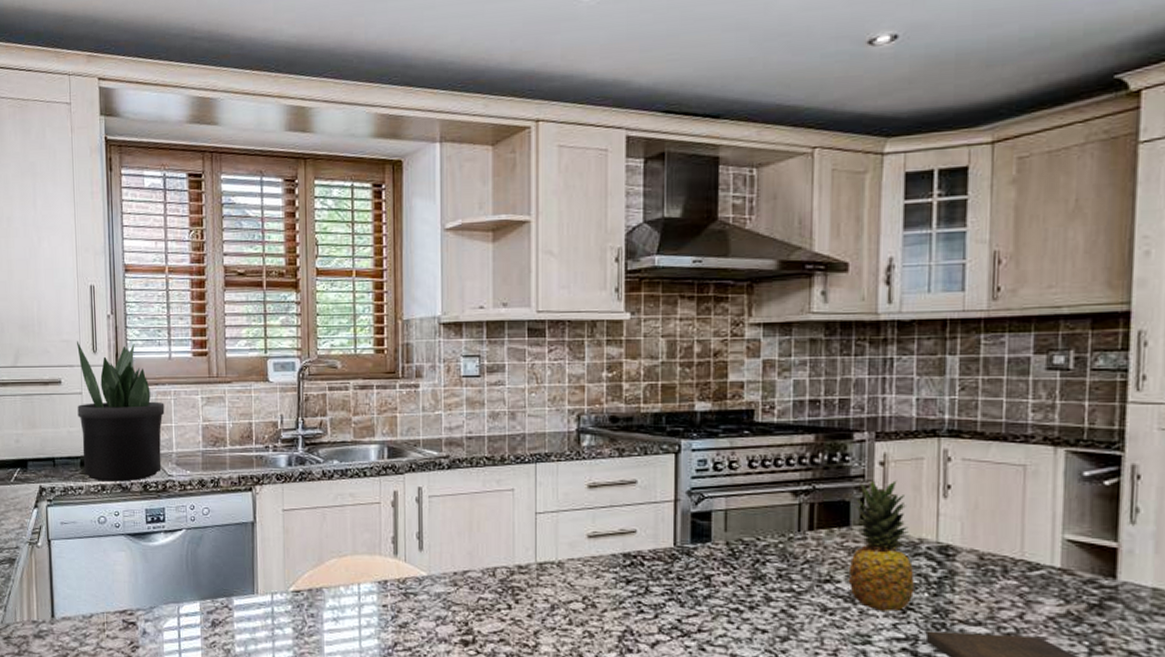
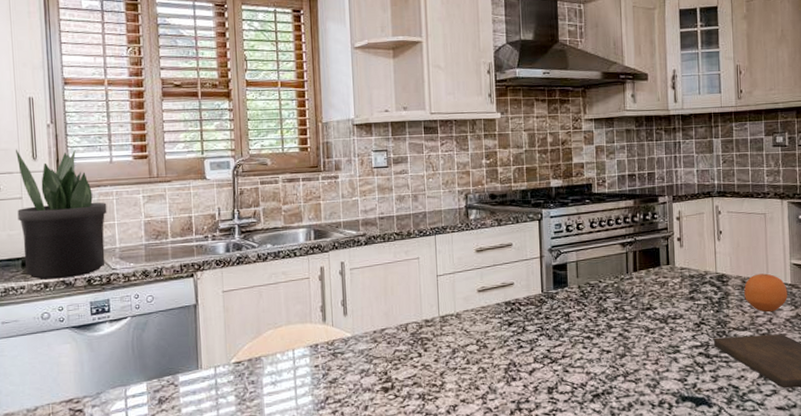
fruit: present [848,480,915,611] -> none [661,230,704,327]
fruit: none [981,549,1054,605] -> present [744,273,788,313]

